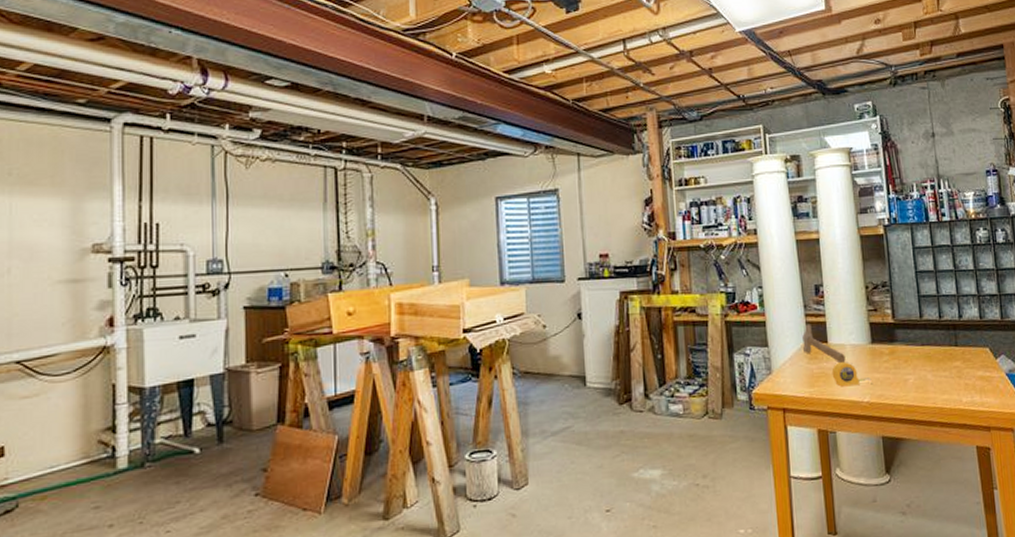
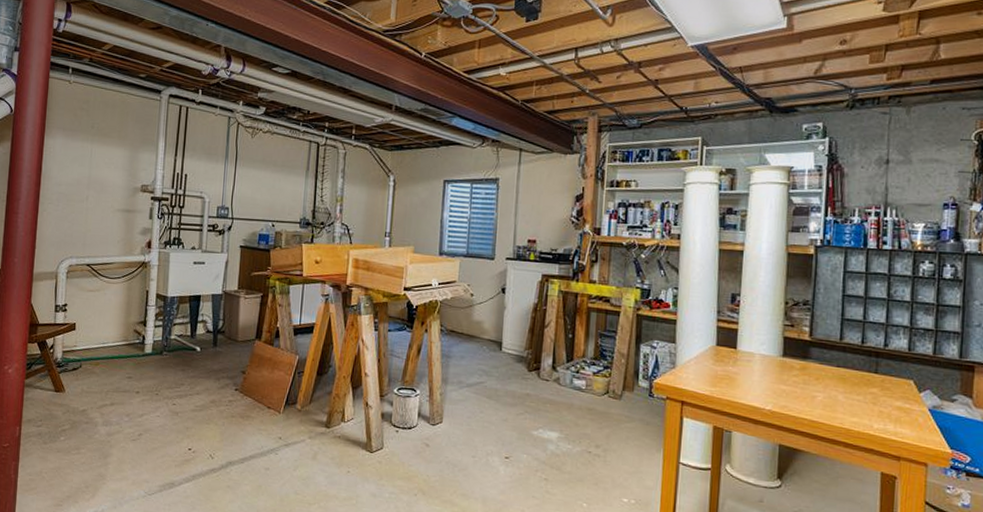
hammer: present [802,324,846,364] -> none [711,328,753,371]
tape measure: present [831,362,872,387] -> none [736,368,777,395]

